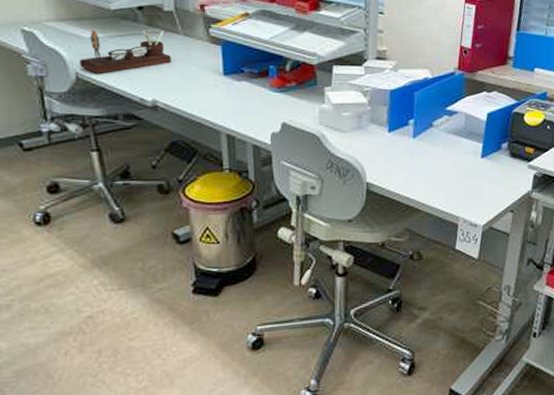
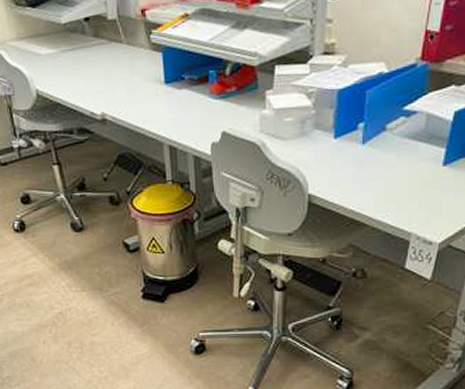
desk organizer: present [80,30,171,74] -> none [38,40,116,90]

